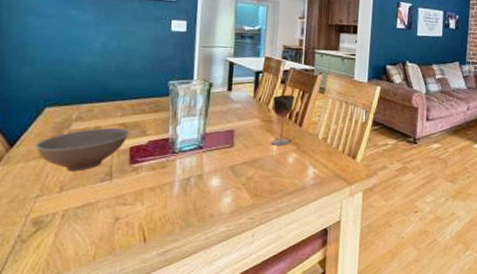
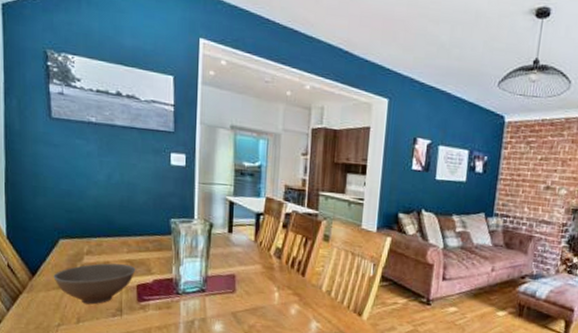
wineglass: present [271,94,295,146] -> none [273,240,297,296]

